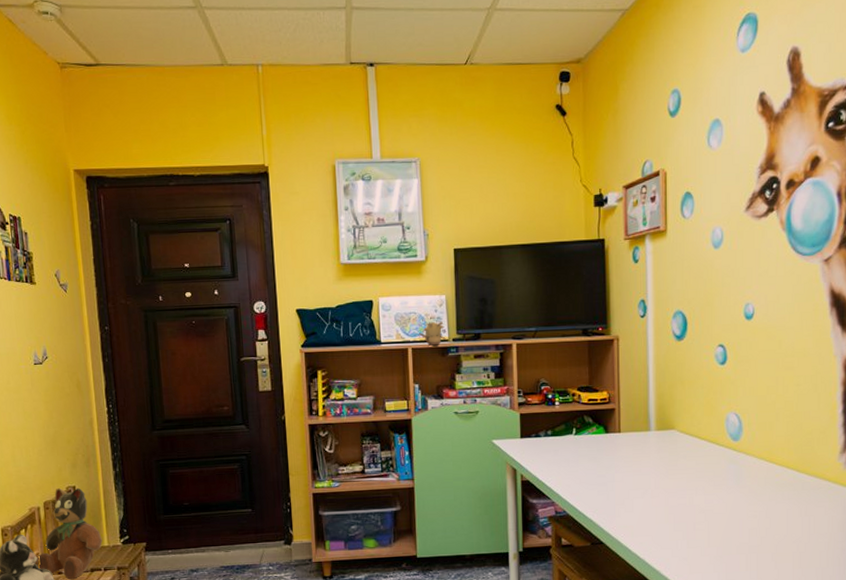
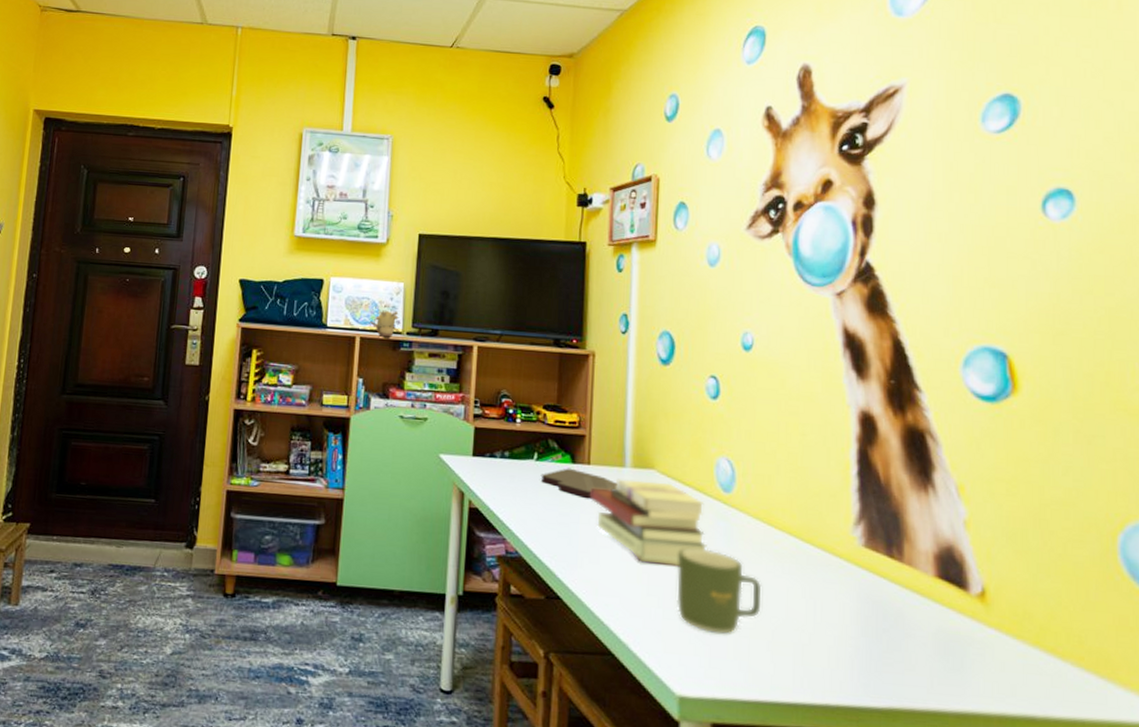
papers: none [579,437,645,460] -> present [540,468,618,498]
books: none [622,439,722,507] -> present [590,479,708,568]
mug: none [697,488,766,553] -> present [676,548,762,634]

